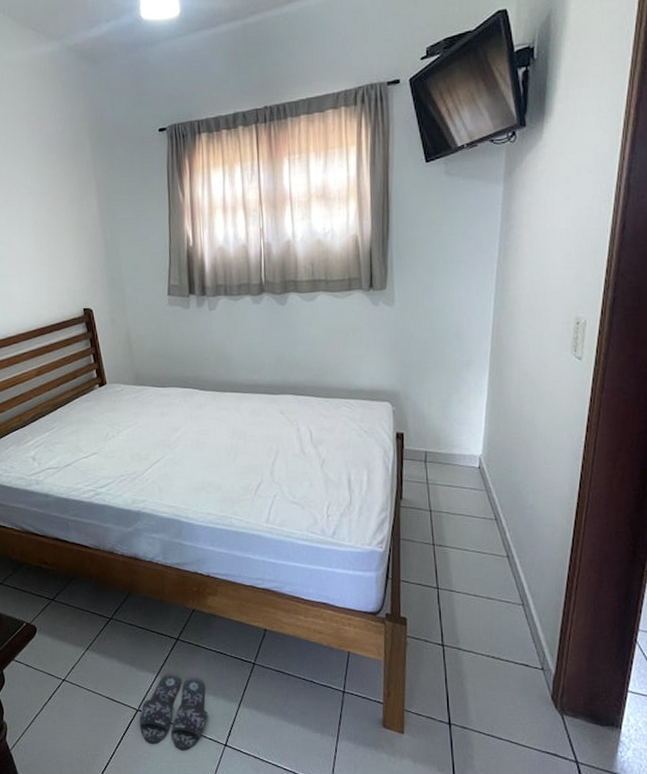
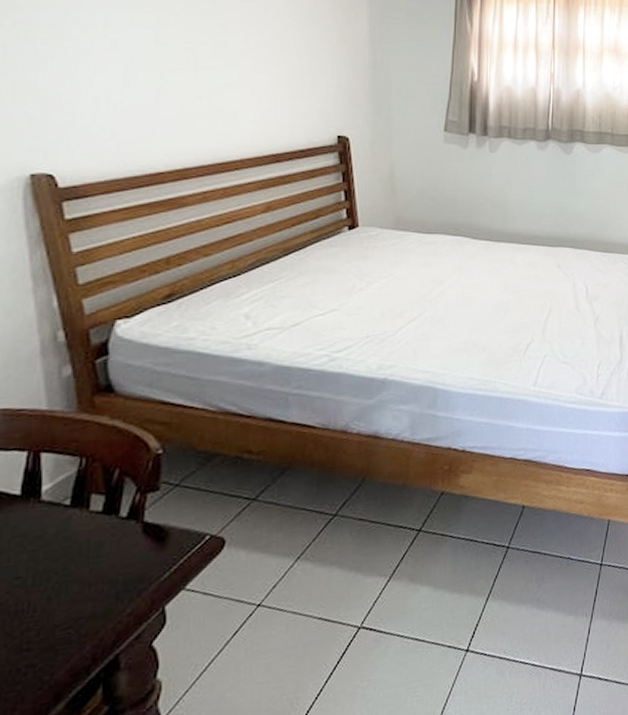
slippers: present [139,672,208,751] -> none [361,572,449,669]

